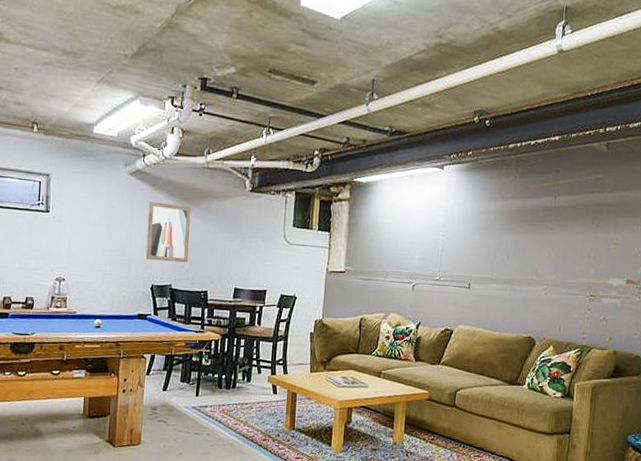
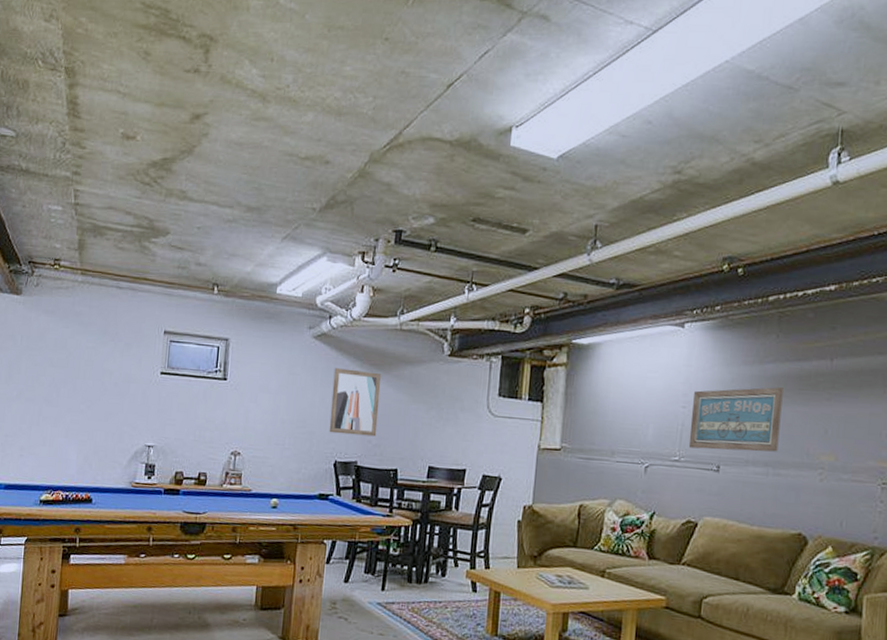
wall art: none [446,219,519,272] -> present [688,387,783,452]

